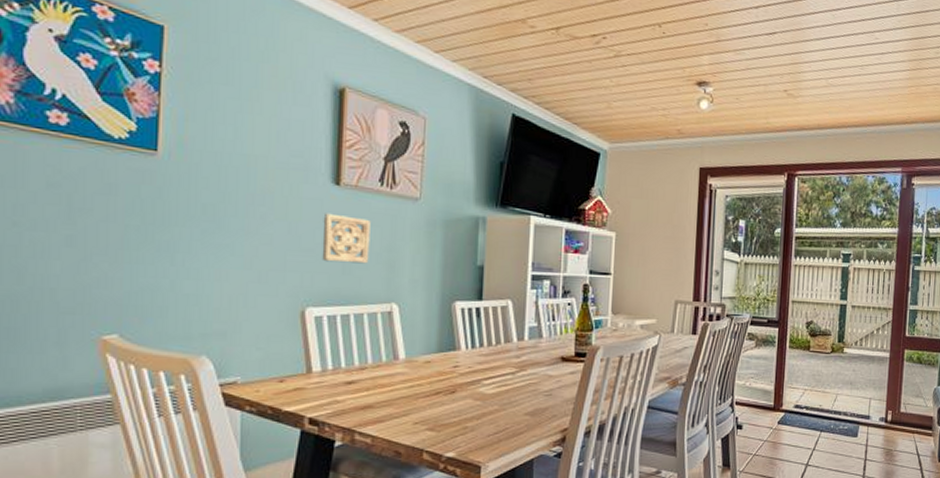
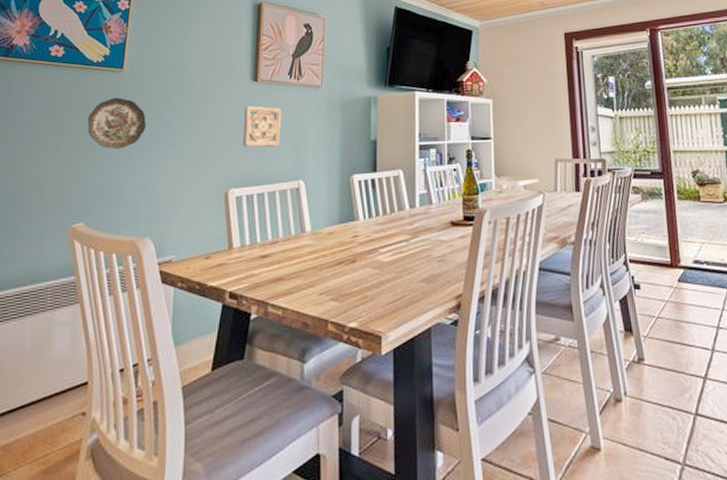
decorative plate: none [111,187,195,251] -> present [87,98,147,149]

